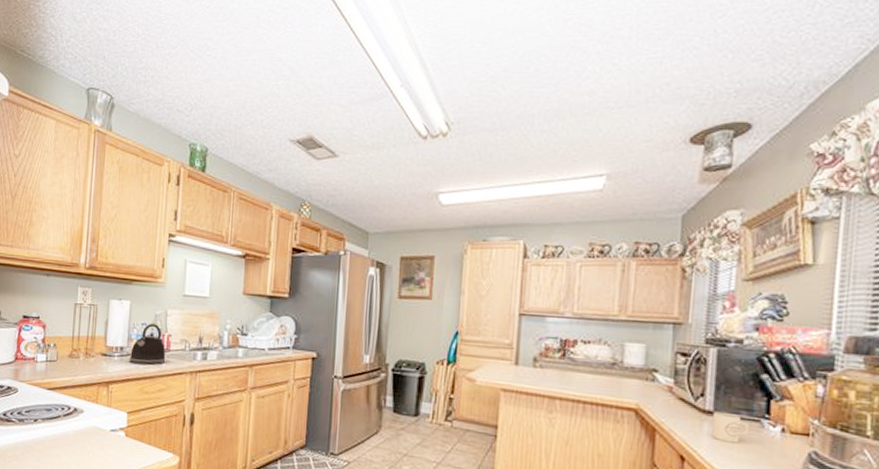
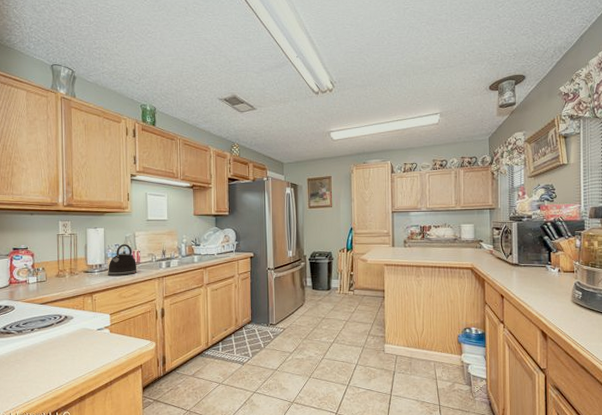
mug: present [711,411,750,443] -> none [518,263,540,283]

